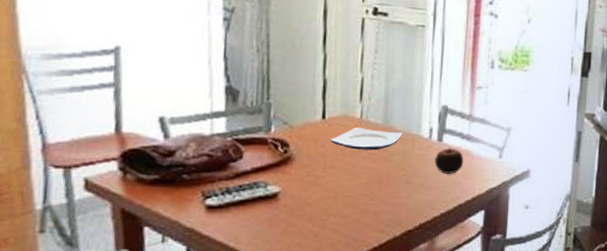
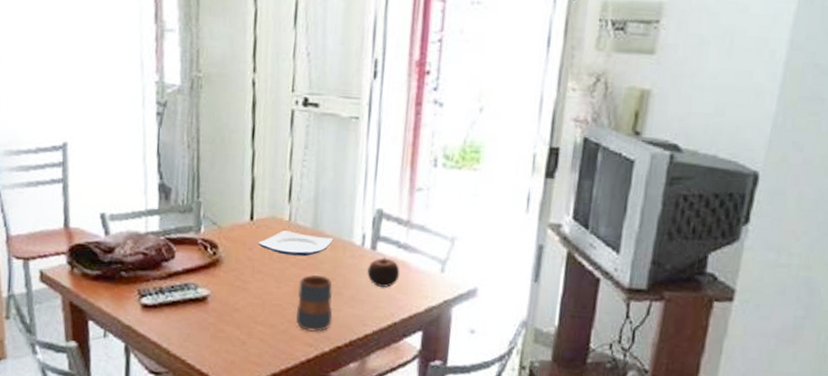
mug: none [368,166,403,219] -> present [296,274,333,332]

